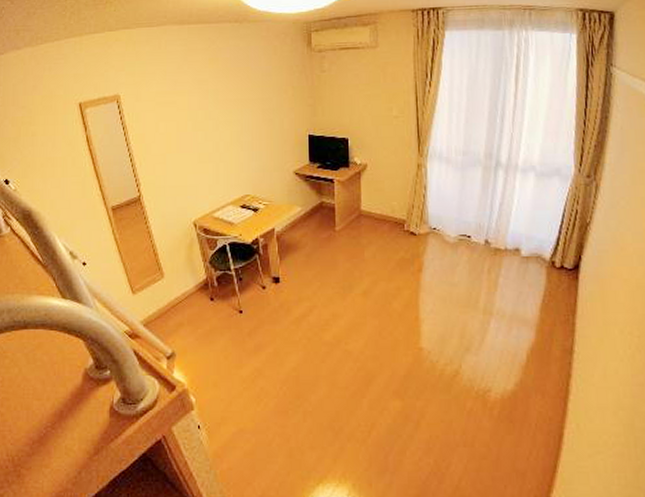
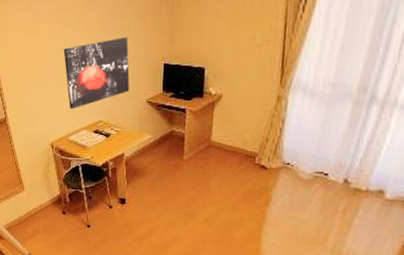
wall art: none [203,109,276,185] -> present [63,37,130,110]

